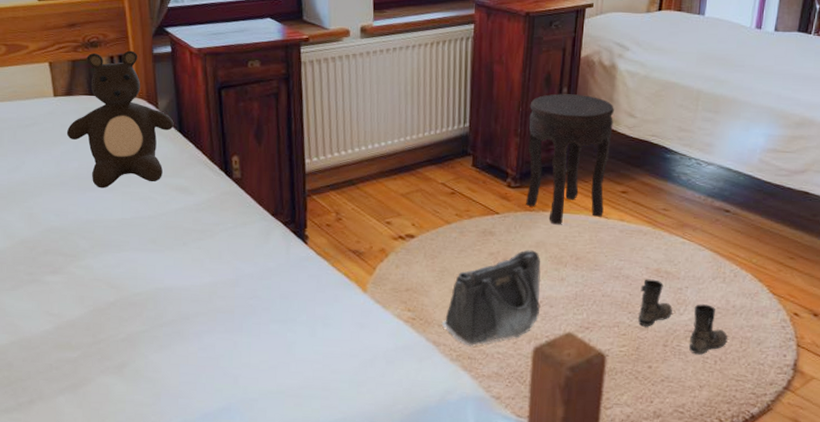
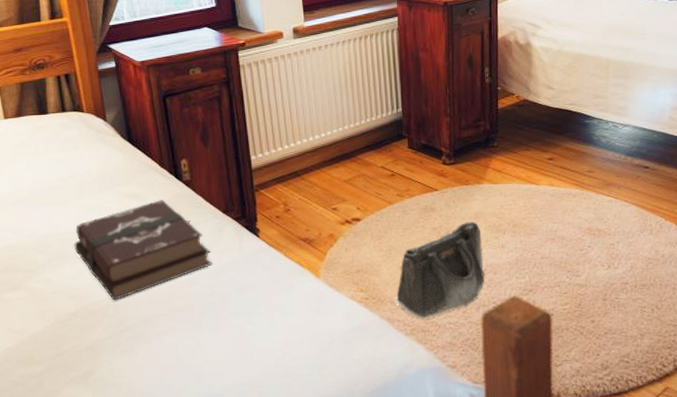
teddy bear: present [66,50,174,189] -> none [18,69,123,203]
hardback book: none [116,196,257,295] -> present [73,200,213,301]
side table: present [526,93,614,225] -> none [456,73,534,196]
boots: present [638,279,727,355] -> none [576,238,661,305]

